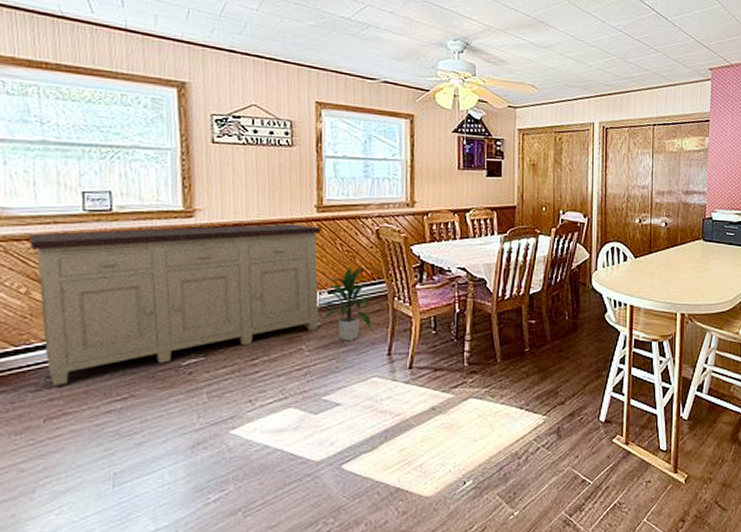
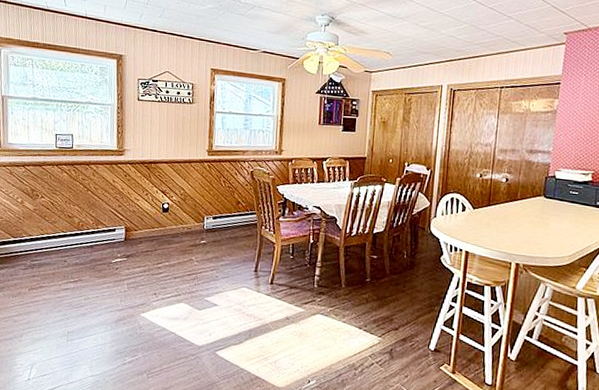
sideboard: present [28,223,322,386] -> none [24,162,211,267]
indoor plant: present [317,266,373,341] -> none [204,199,246,258]

